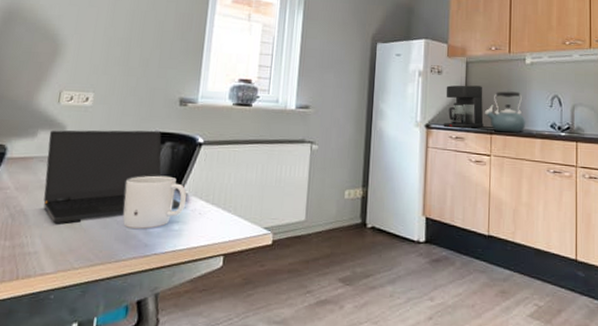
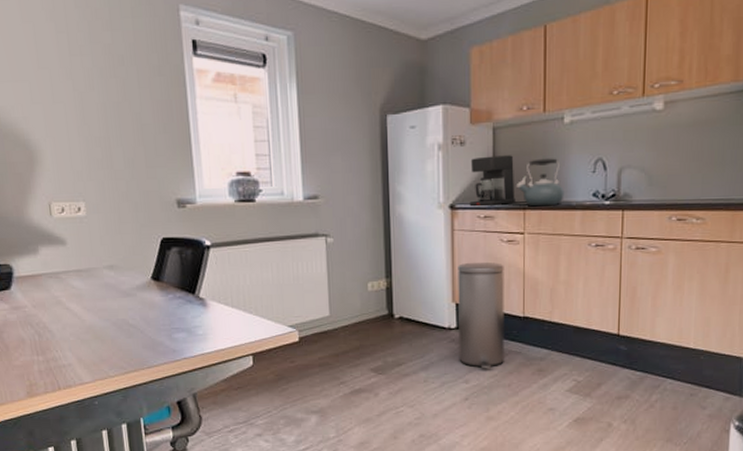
laptop: present [43,130,181,224] -> none [50,236,200,337]
mug: present [122,175,187,230] -> none [140,282,206,337]
pedal bin: none [425,179,472,287] -> present [458,263,504,369]

